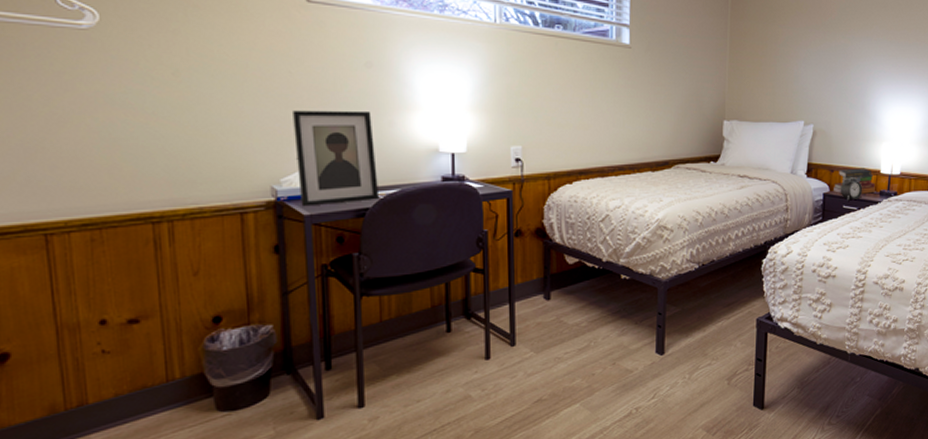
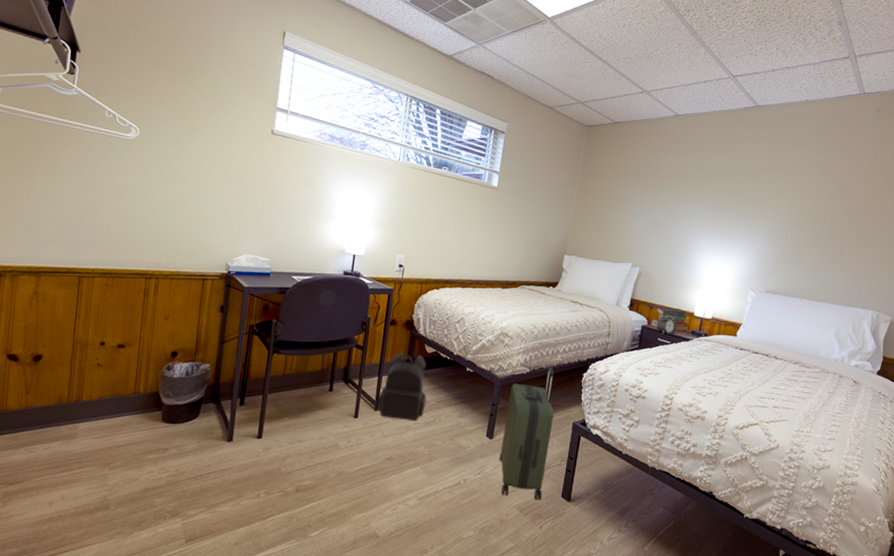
picture frame: present [293,110,378,207] -> none [243,210,302,282]
backpack: none [513,268,576,352] -> present [377,352,427,421]
suitcase: none [675,258,734,418] -> present [499,367,554,501]

